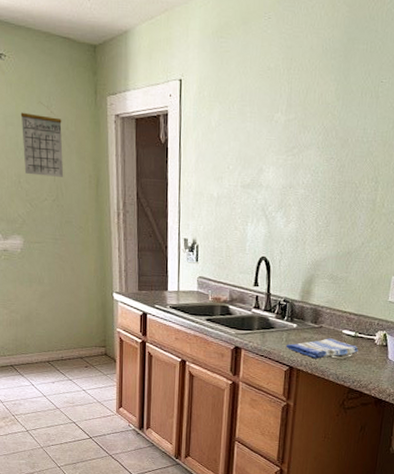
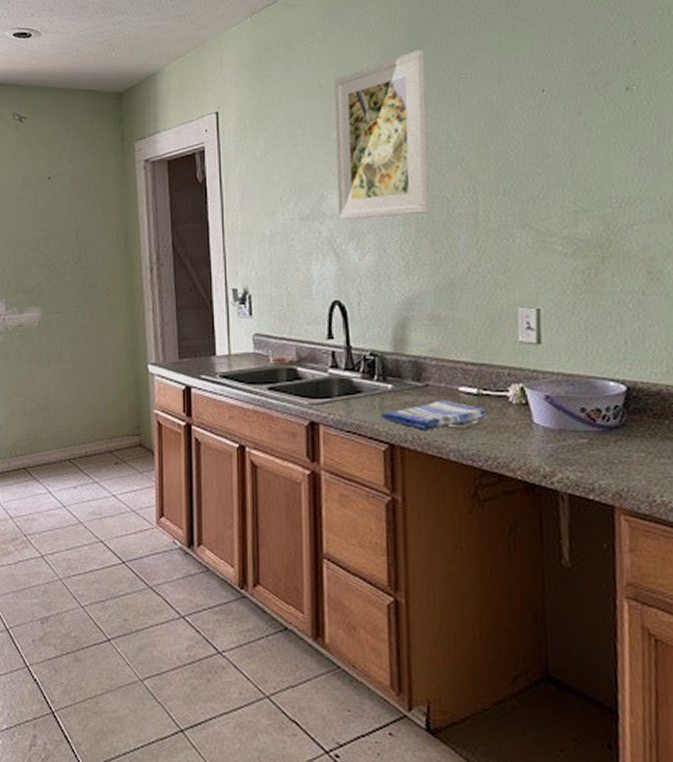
calendar: present [20,103,64,177] -> none [40,159,88,237]
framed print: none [273,50,357,195] -> present [334,50,429,220]

